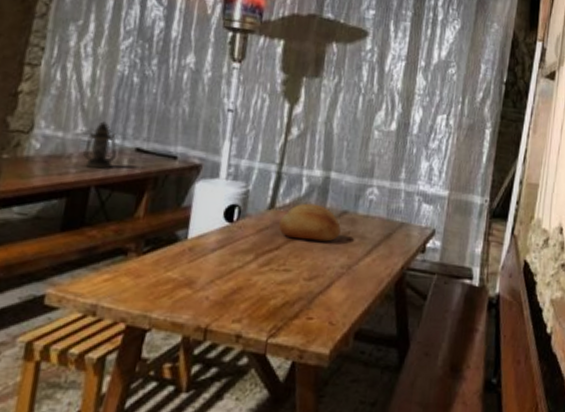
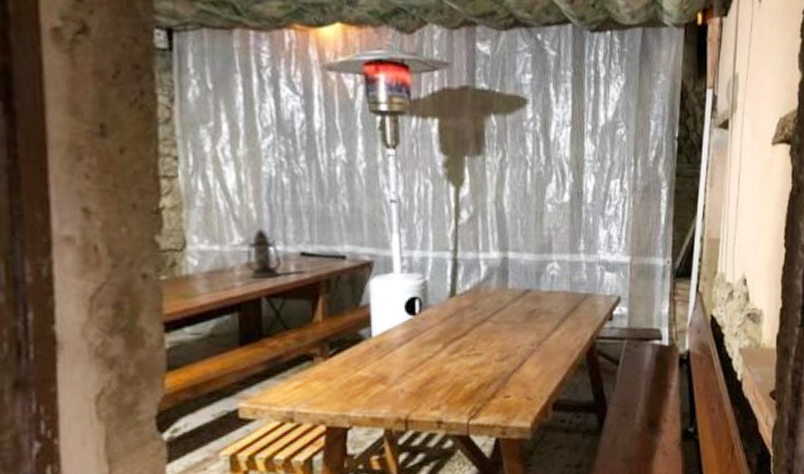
bread: present [279,203,341,242] -> none [463,286,526,323]

